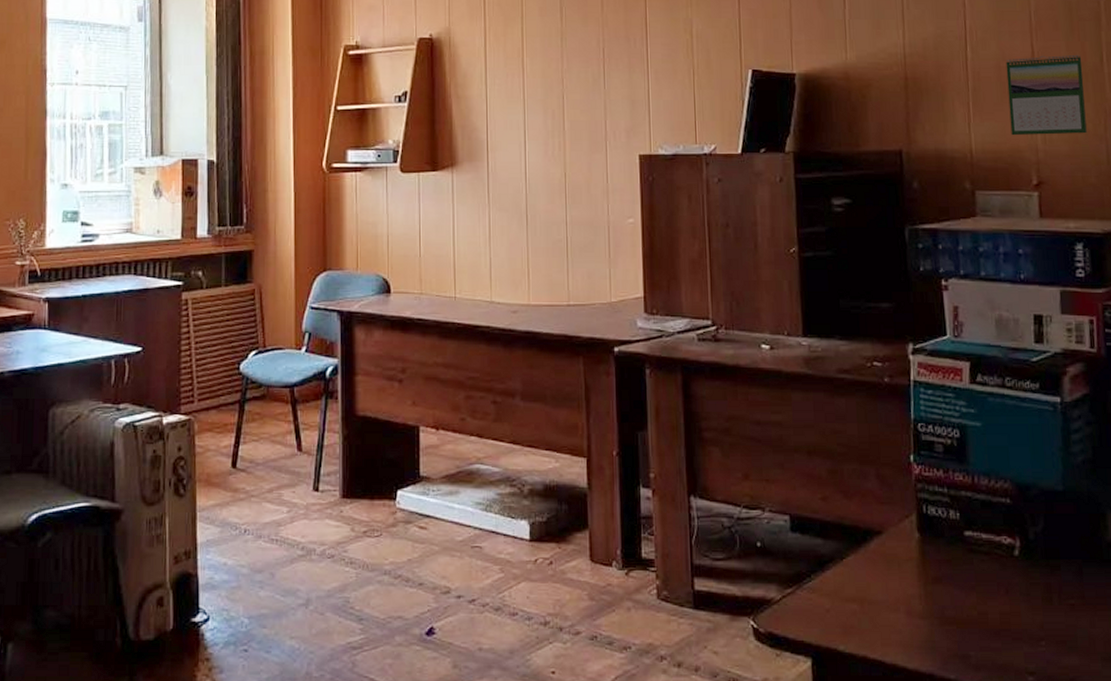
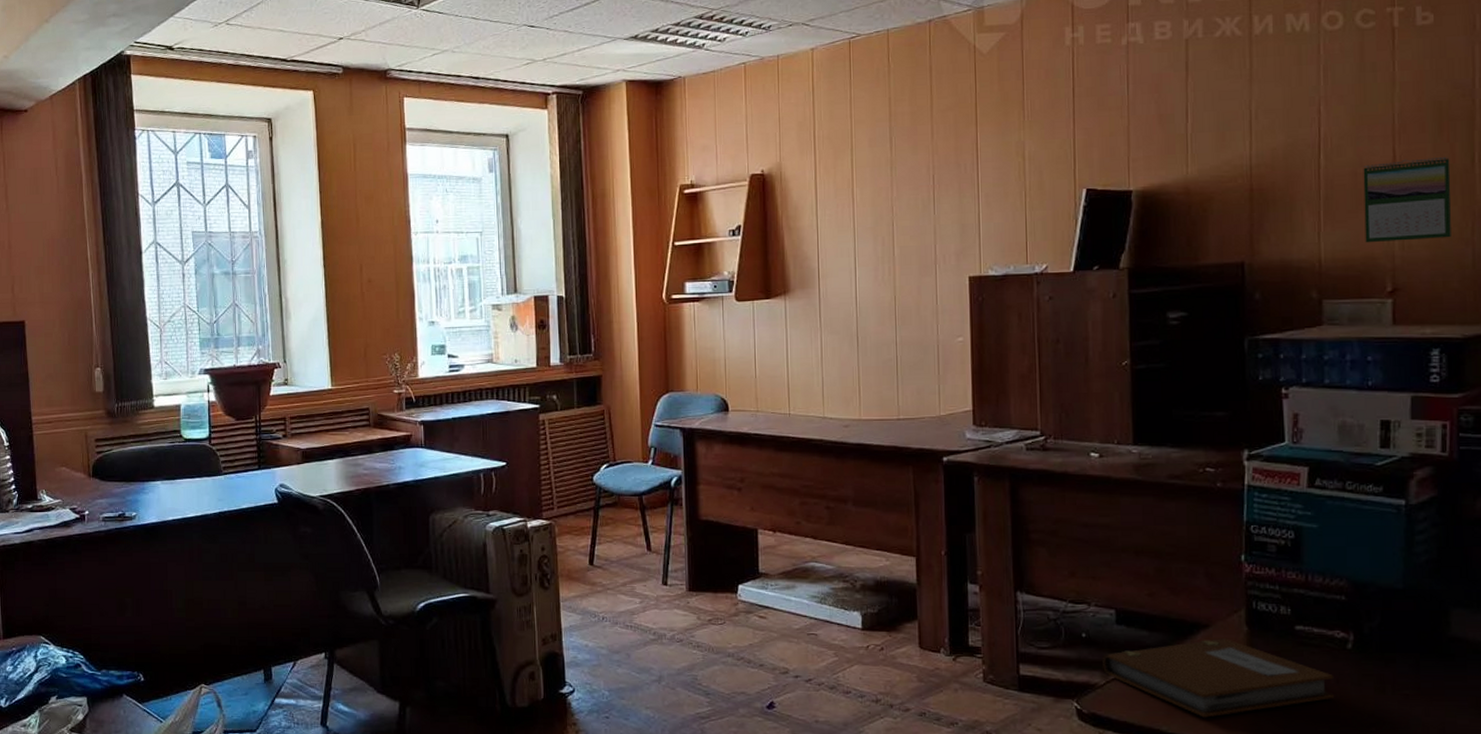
notebook: none [778,546,1005,635] -> present [1103,639,1335,718]

